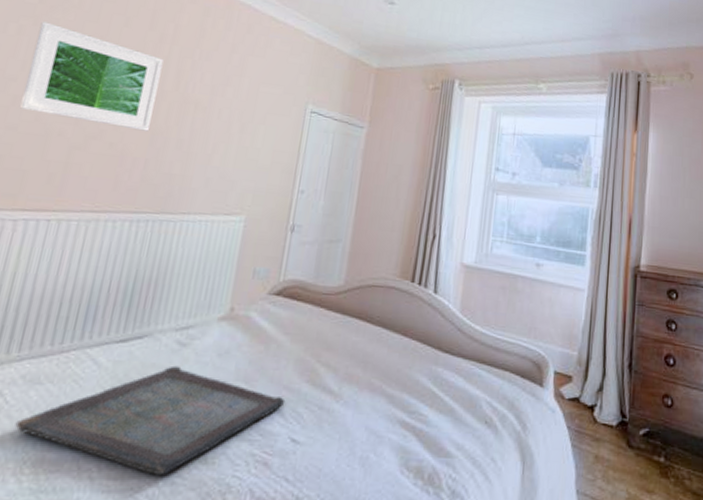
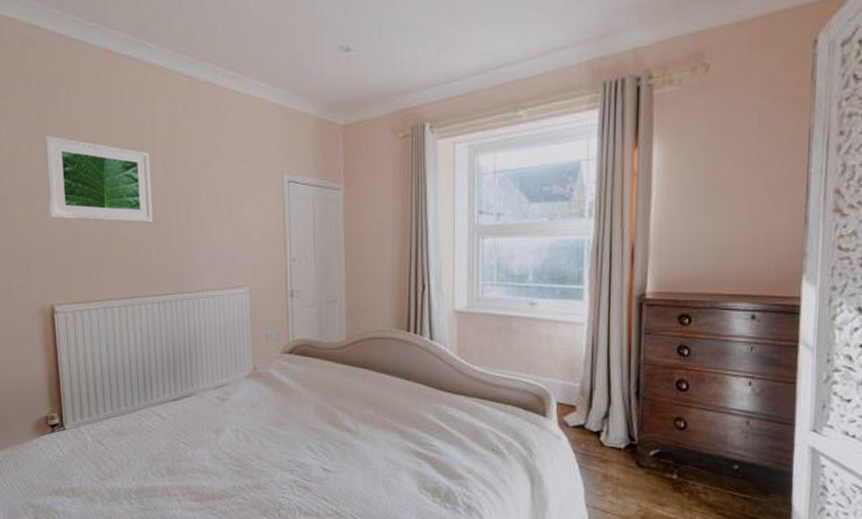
serving tray: present [15,365,286,475] -> none [117,416,313,497]

